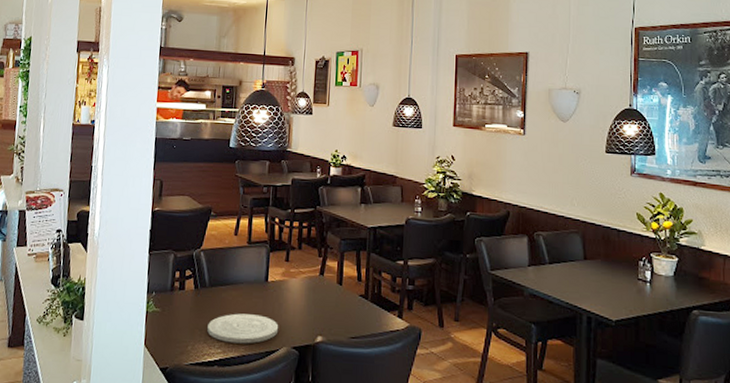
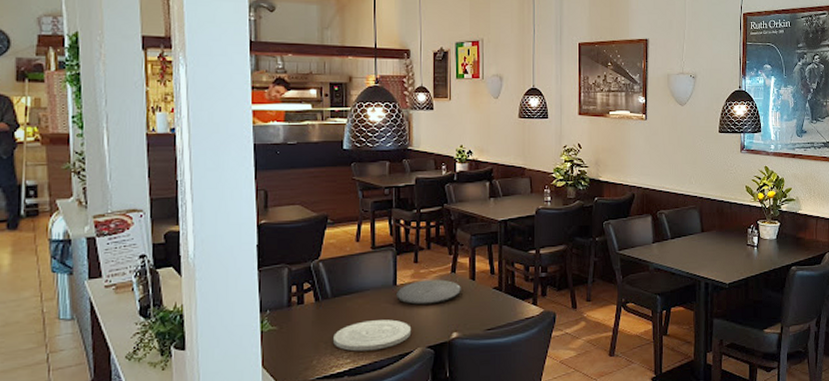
plate: none [266,279,328,305] -> present [395,279,461,305]

